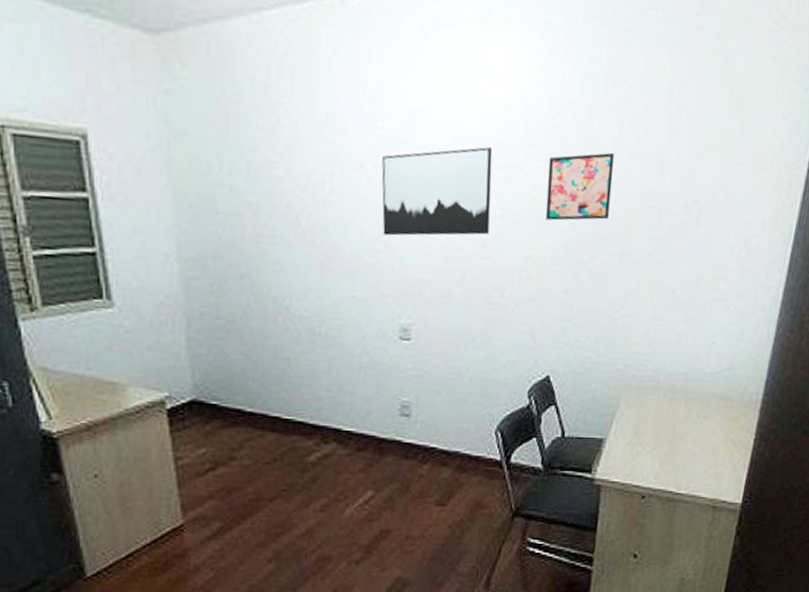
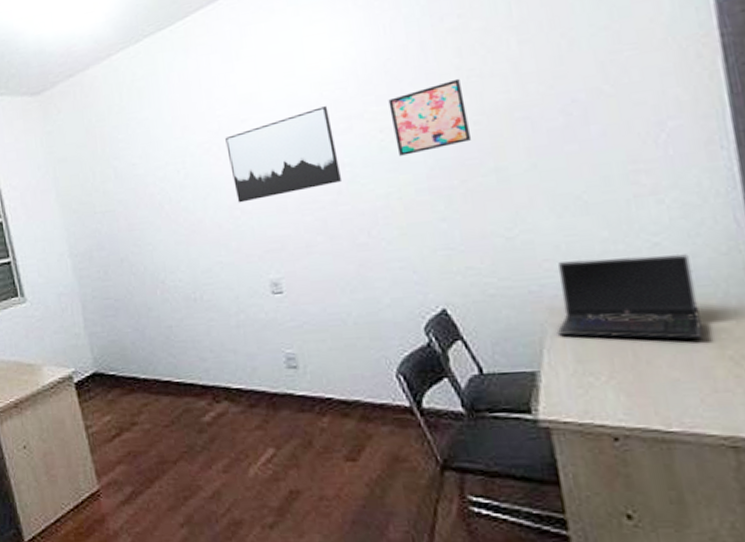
laptop computer: none [627,347,731,424] -> present [556,253,703,339]

